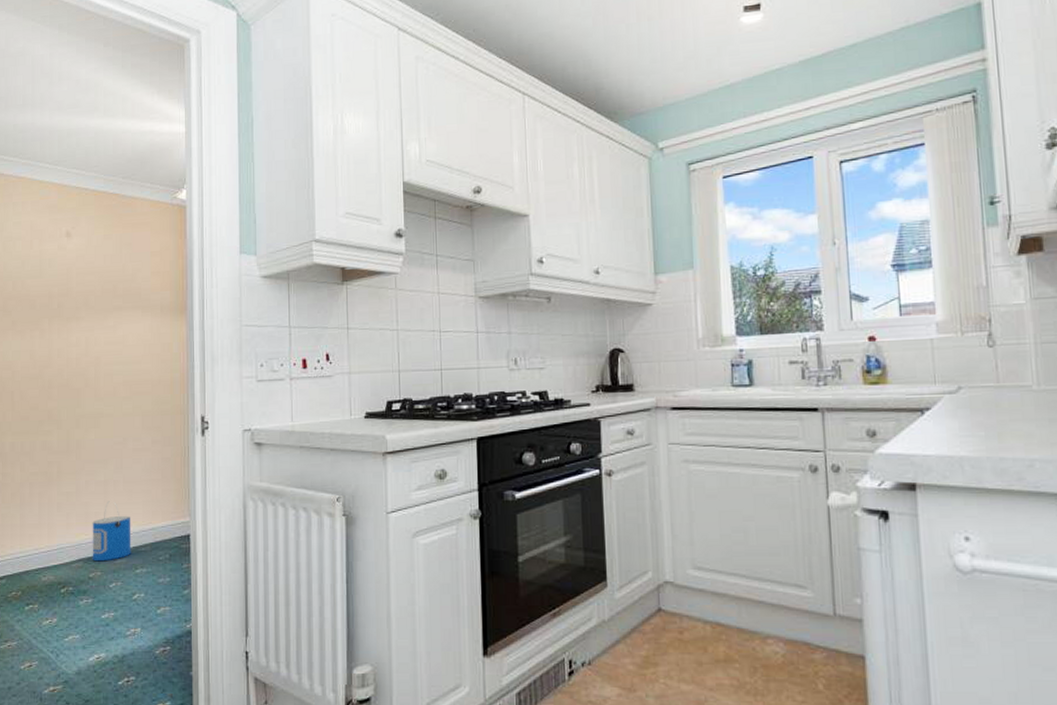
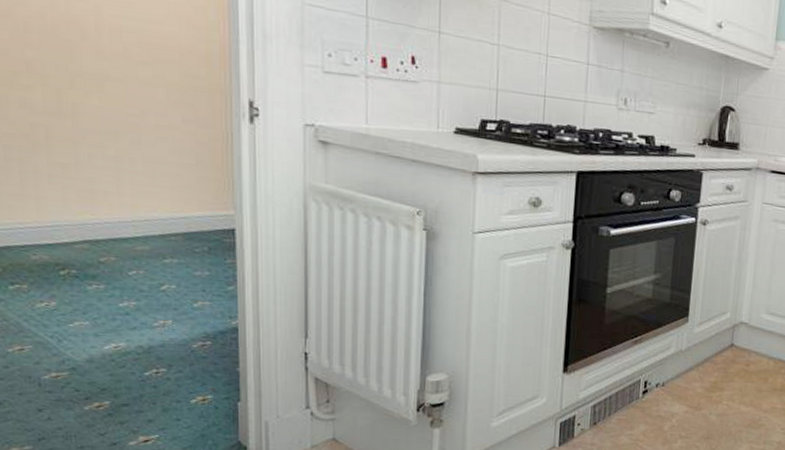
bucket: present [92,501,131,562] -> none [100,180,157,246]

